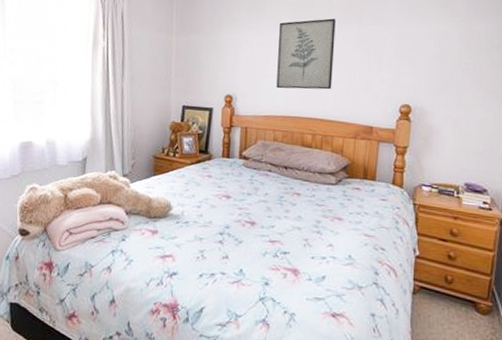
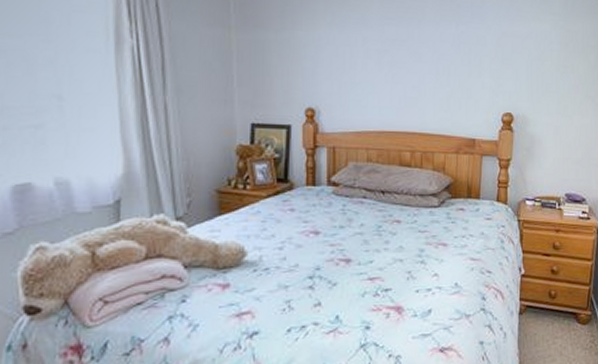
wall art: present [276,18,336,90] -> none [367,13,432,99]

